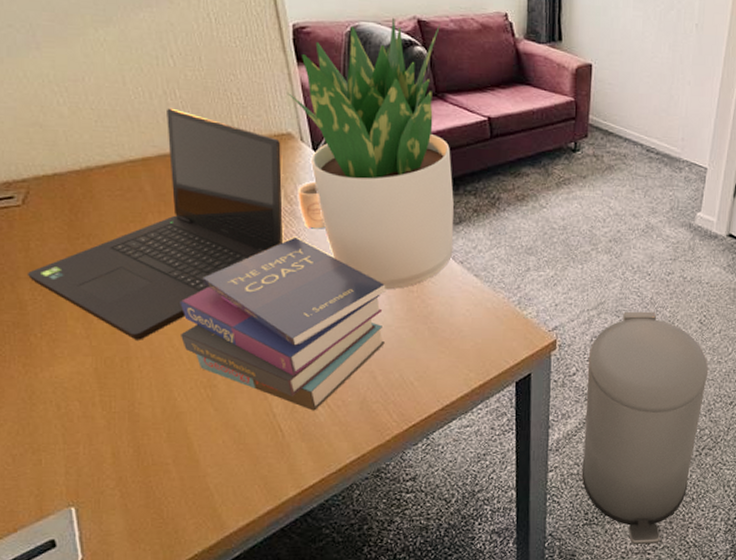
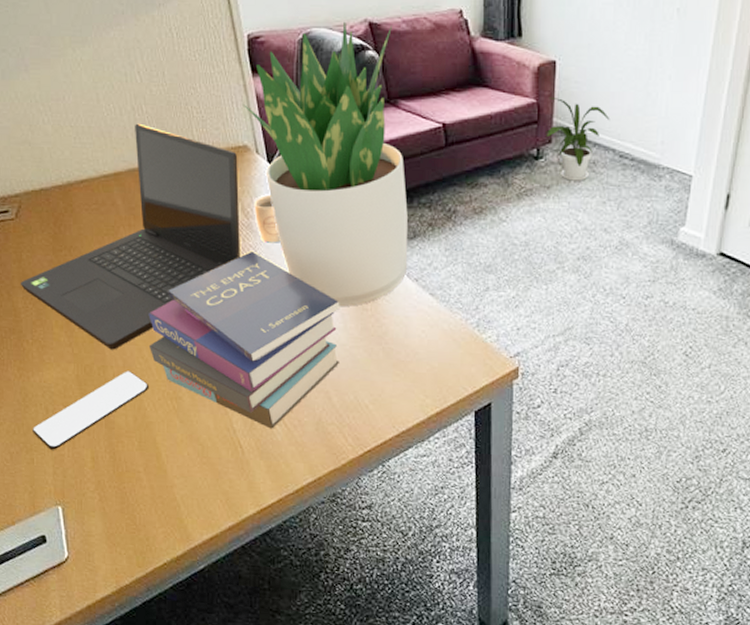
phone: none [41,361,180,449] -> present [33,371,150,450]
house plant: none [581,96,639,172] -> present [544,96,610,181]
pedal bin: present [581,311,708,545] -> none [548,338,695,605]

